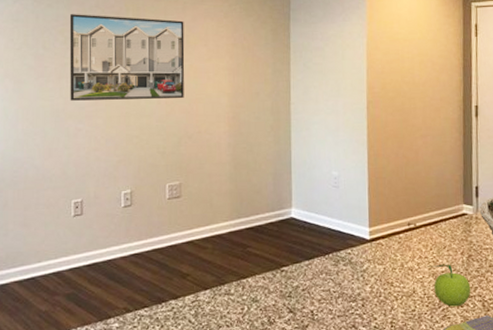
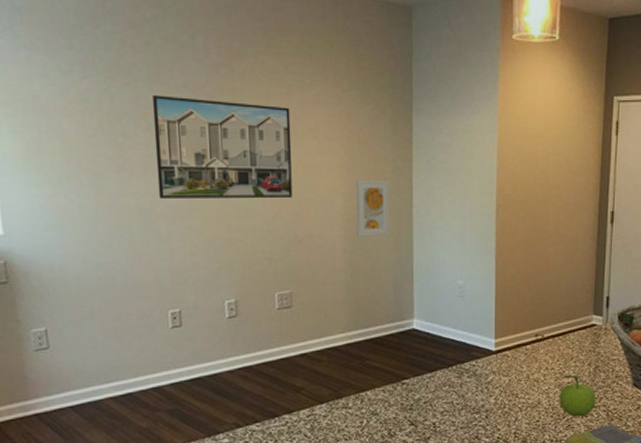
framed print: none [239,81,271,132] -> present [356,180,391,237]

